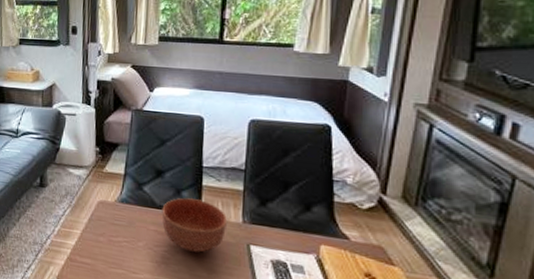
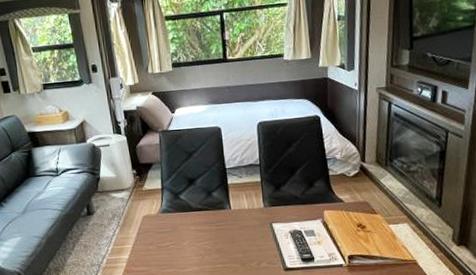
bowl: present [162,197,228,253] -> none [198,196,253,240]

